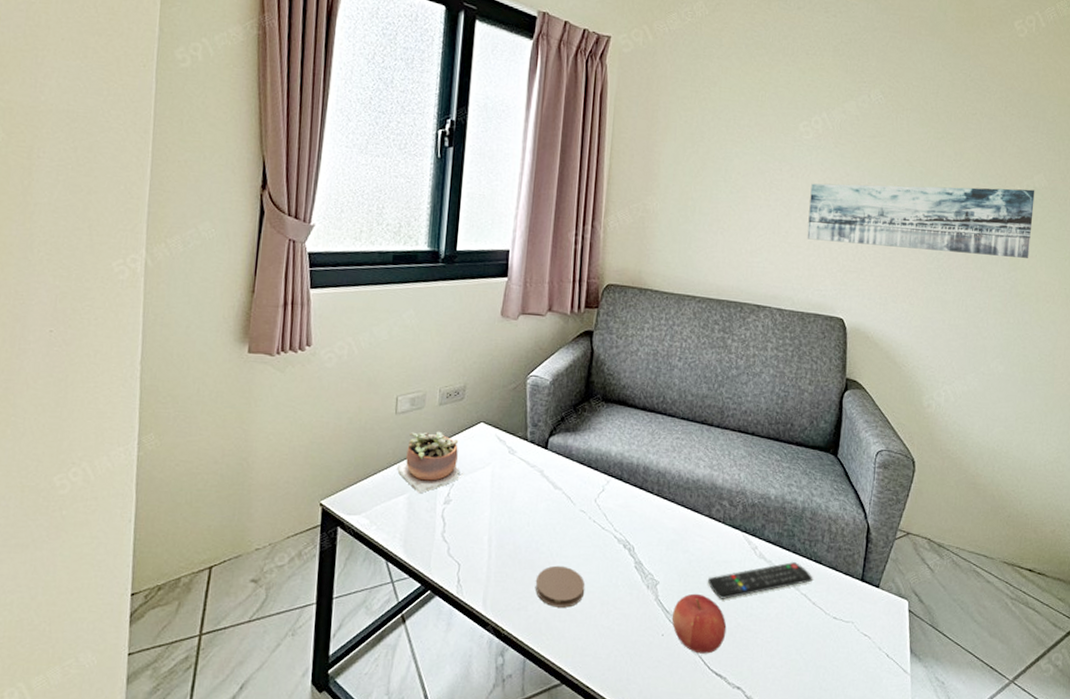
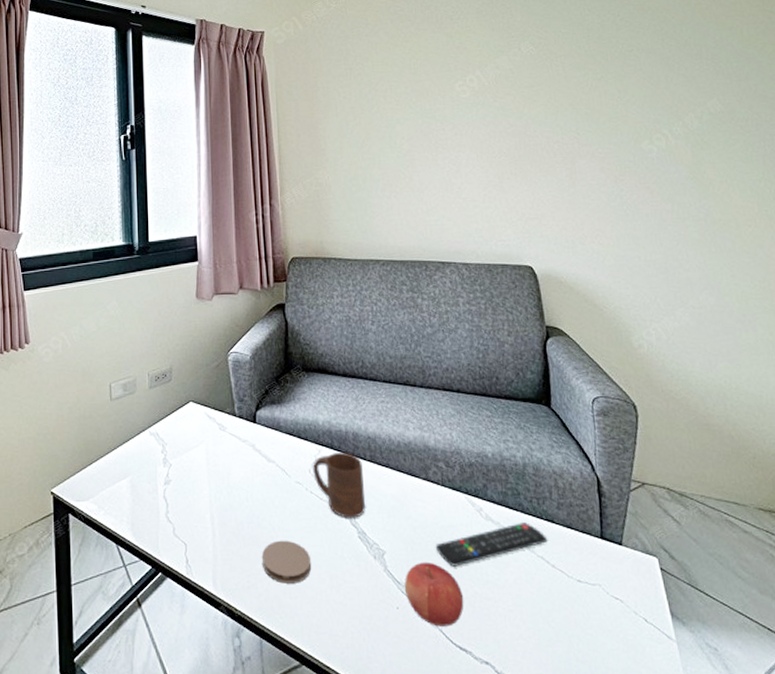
succulent plant: present [396,431,464,494] -> none [116,413,180,476]
cup: none [599,483,649,549] -> present [313,452,365,518]
wall art: present [807,183,1035,258] -> none [476,115,719,192]

